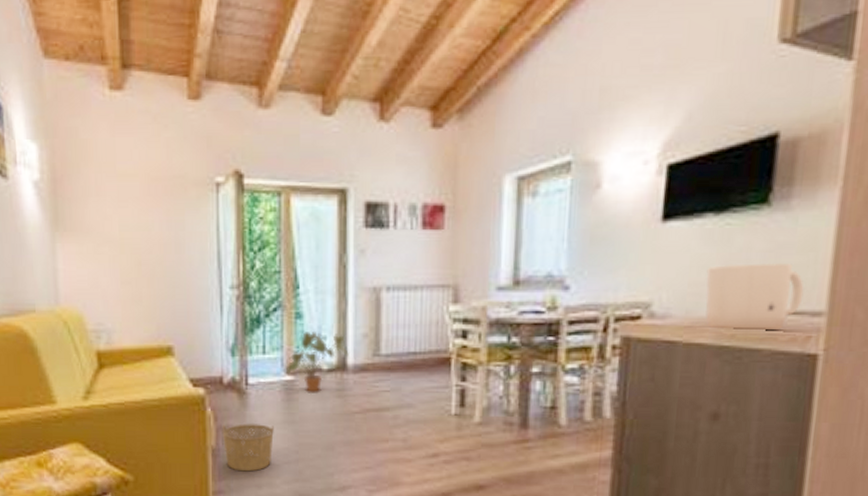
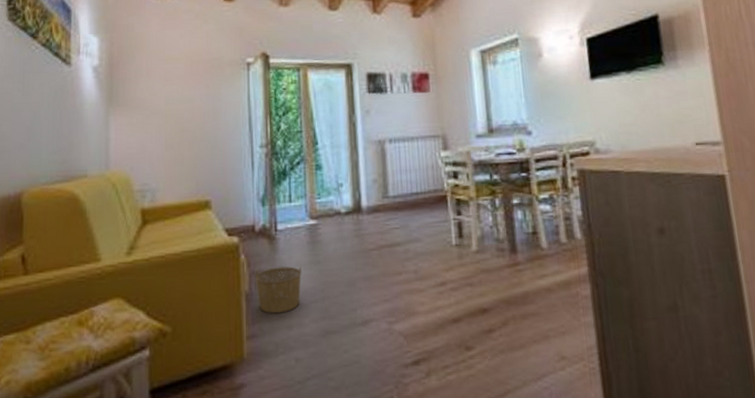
house plant: present [286,332,349,395] -> none [310,180,363,236]
mug: present [705,263,804,331] -> none [630,106,703,160]

